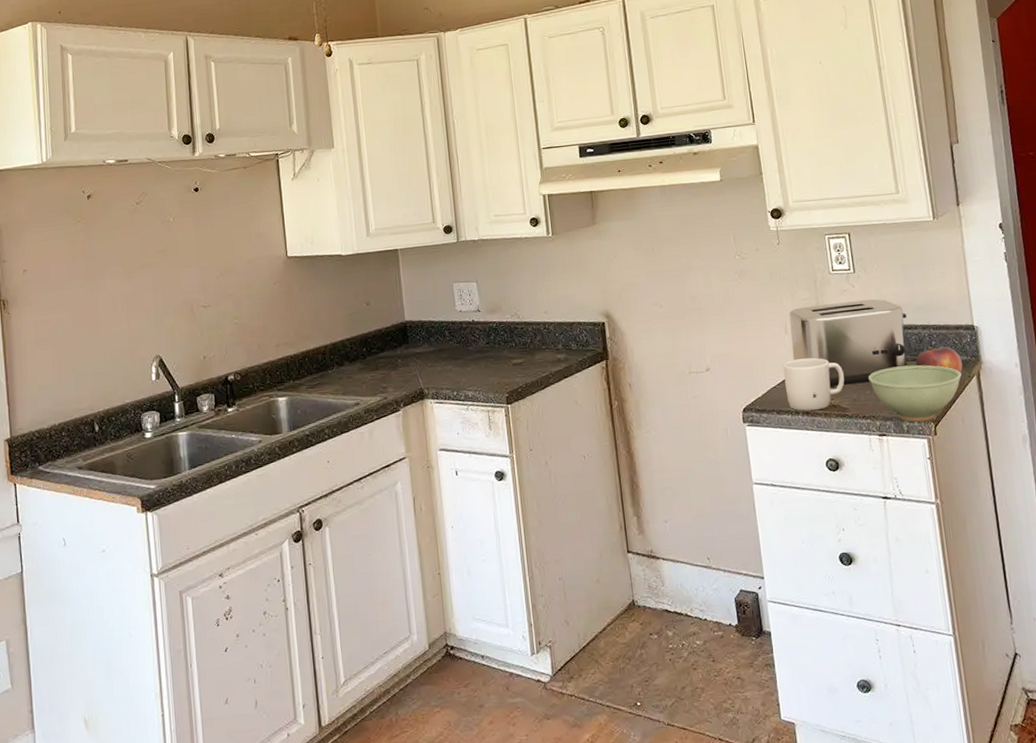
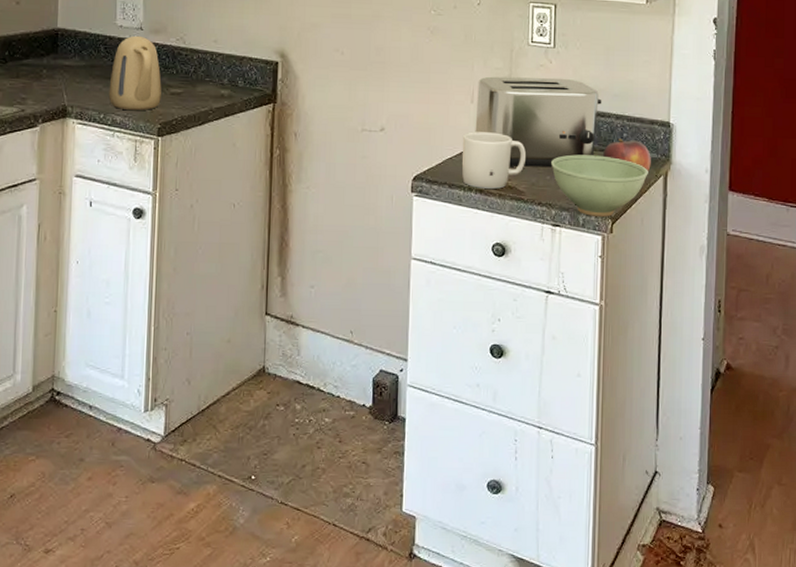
kettle: none [457,317,505,385] -> present [108,35,162,111]

